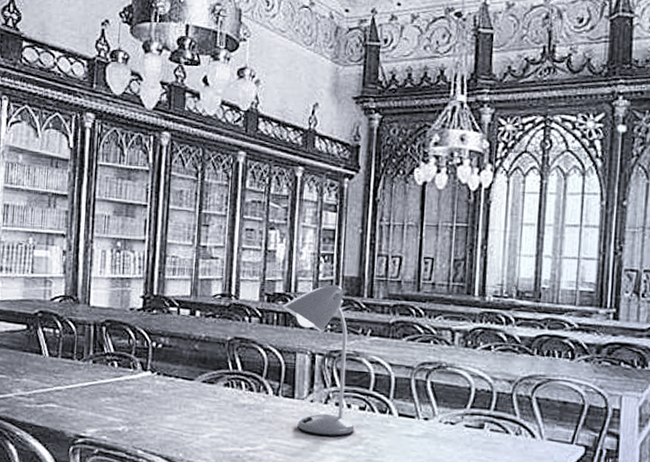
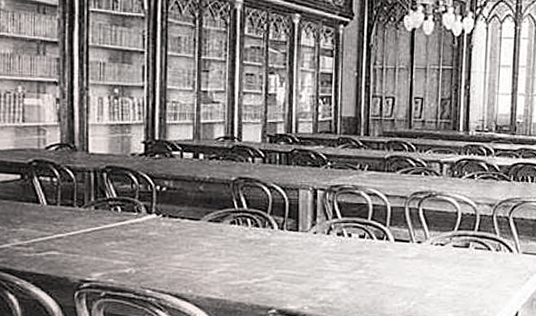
desk lamp: present [282,284,355,437] -> none [284,124,355,264]

